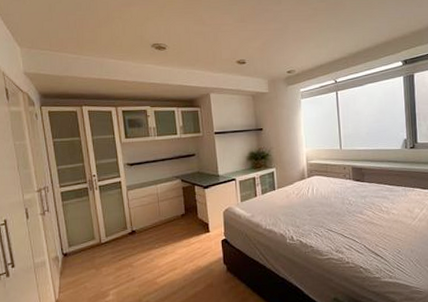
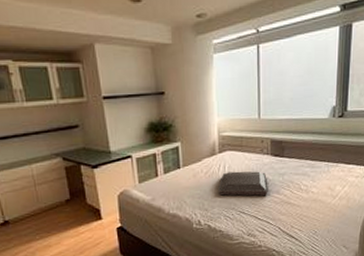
serving tray: none [308,193,352,216] -> present [218,171,268,196]

